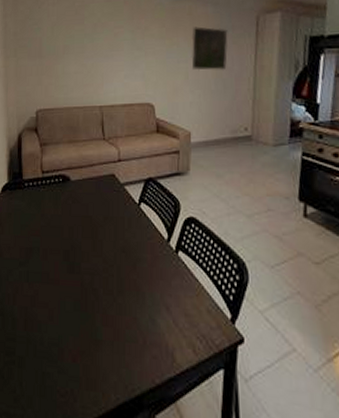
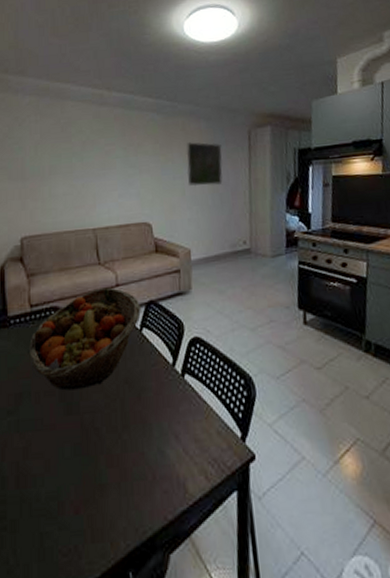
fruit basket: none [39,162,140,252] -> present [29,287,141,391]

